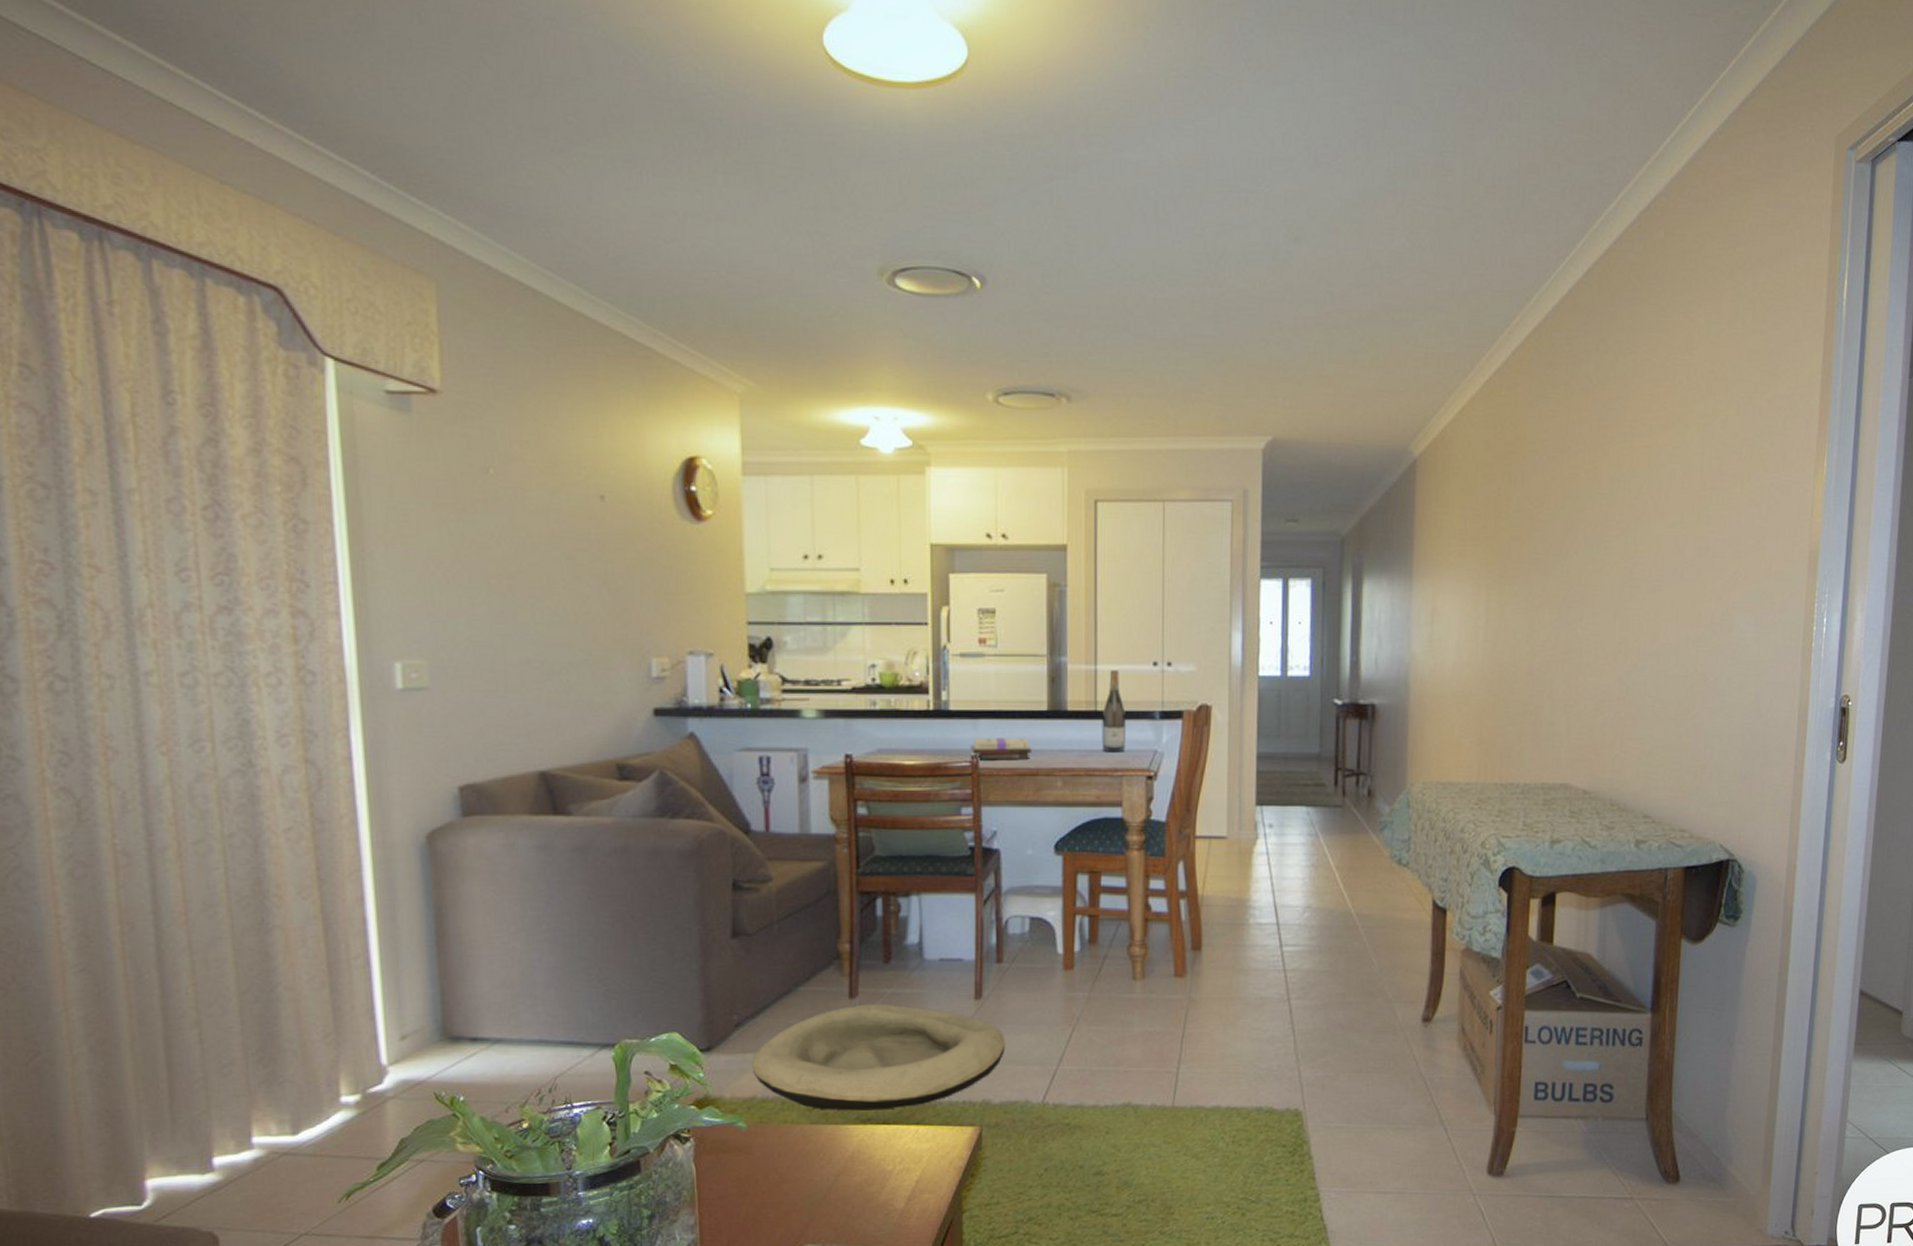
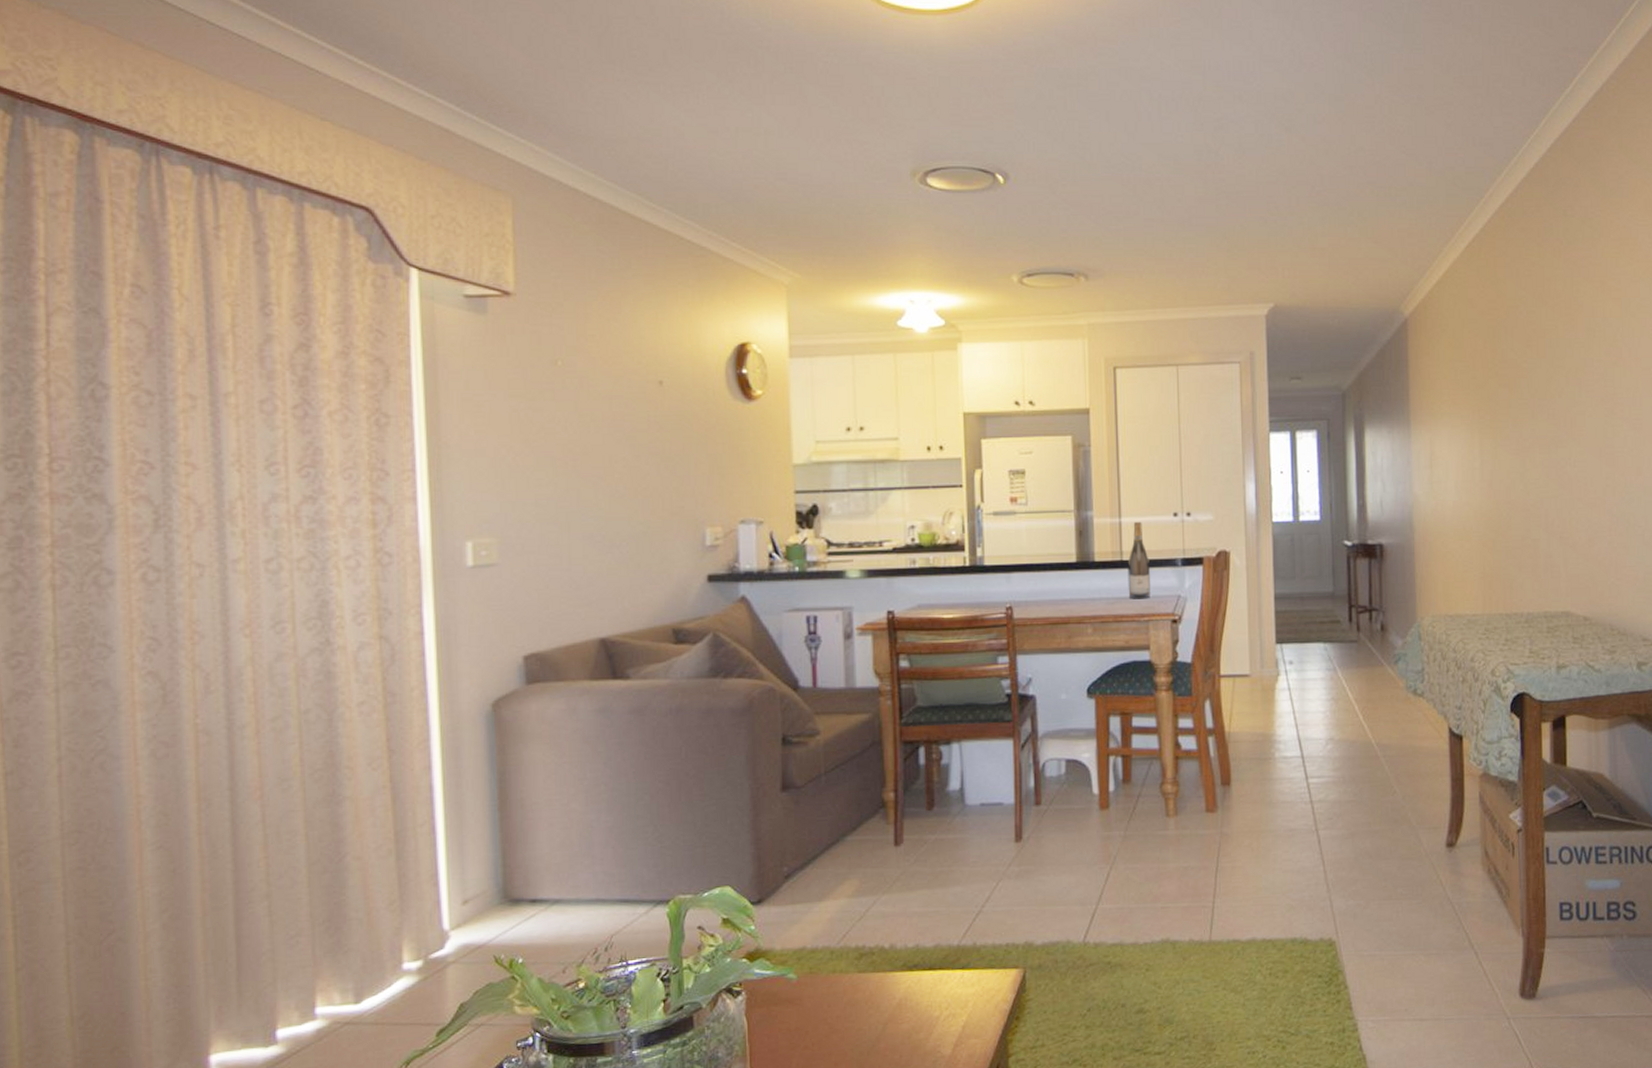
dog bed: present [752,1004,1005,1111] -> none [801,850,1045,958]
books: present [970,738,1032,760] -> none [1004,589,1063,611]

